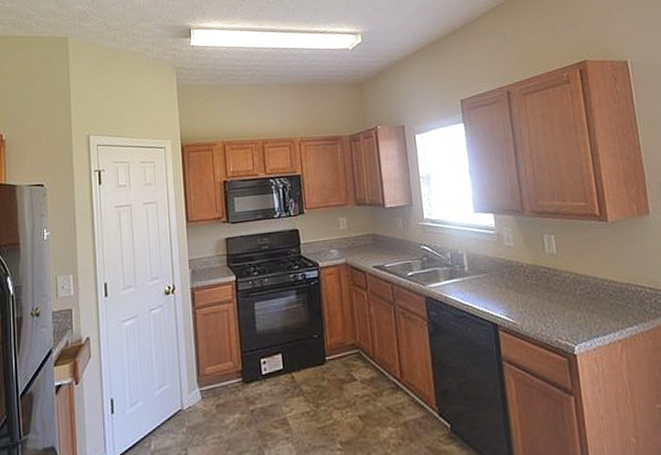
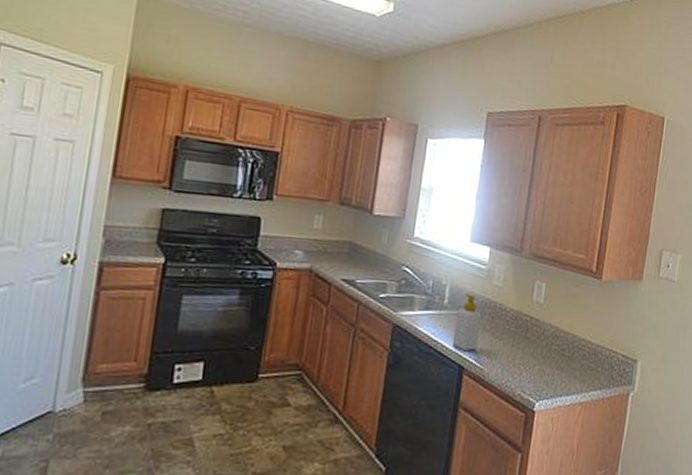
soap bottle: none [478,258,505,309] -> present [452,294,482,351]

